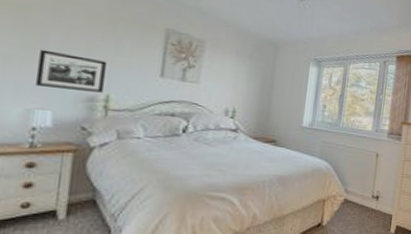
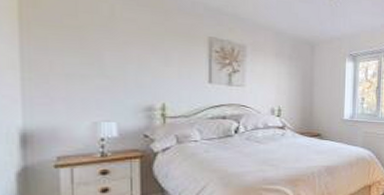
picture frame: present [34,49,108,93] -> none [97,66,160,102]

